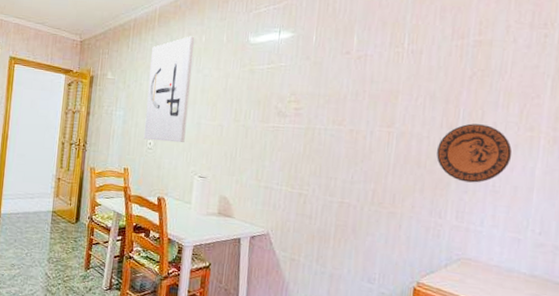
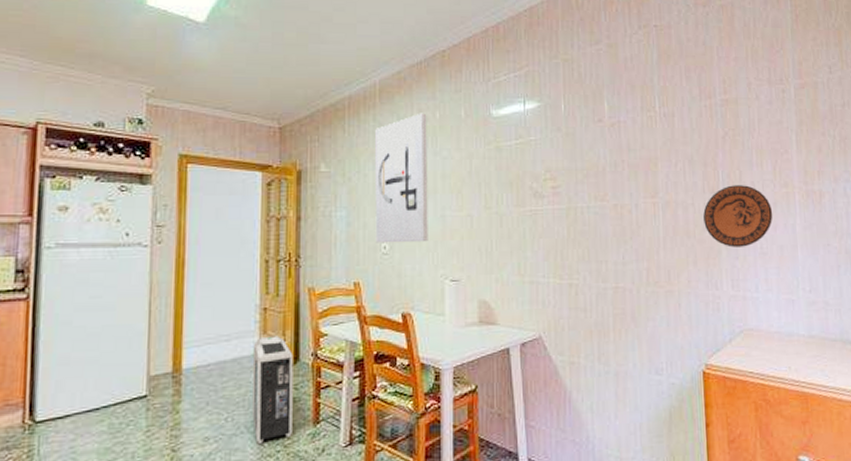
air purifier: none [44,199,76,276] -> present [252,335,293,444]

